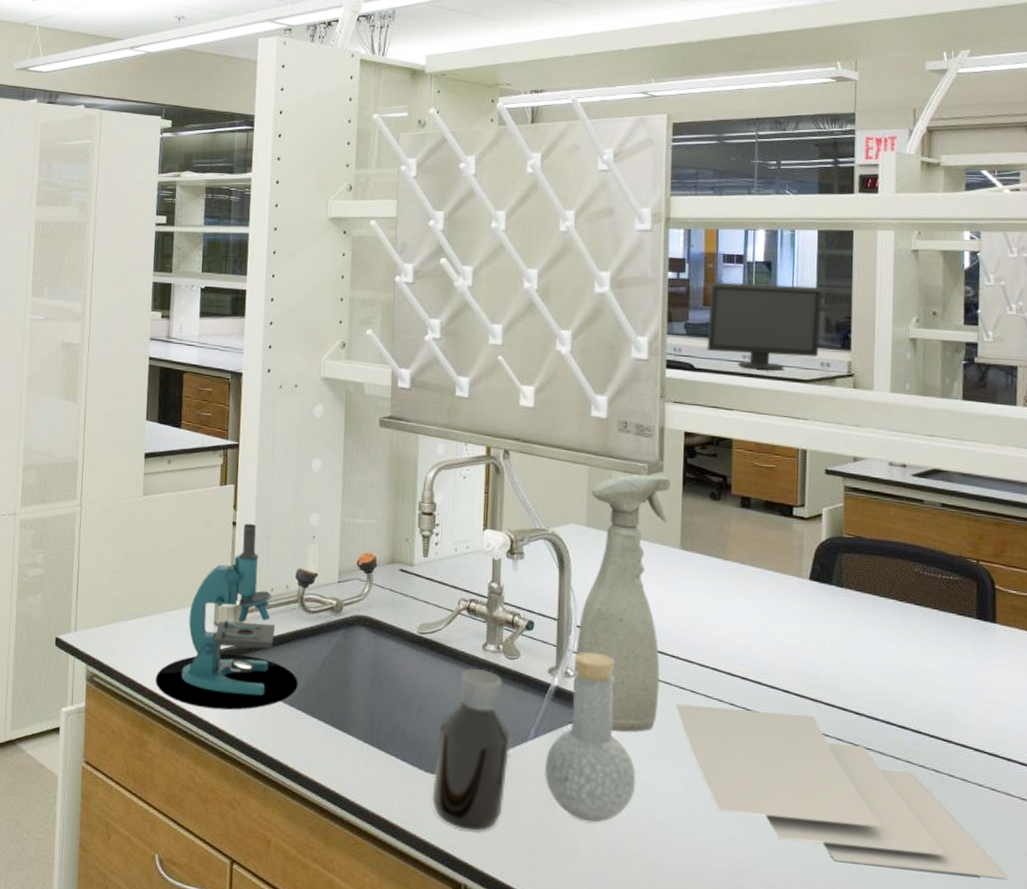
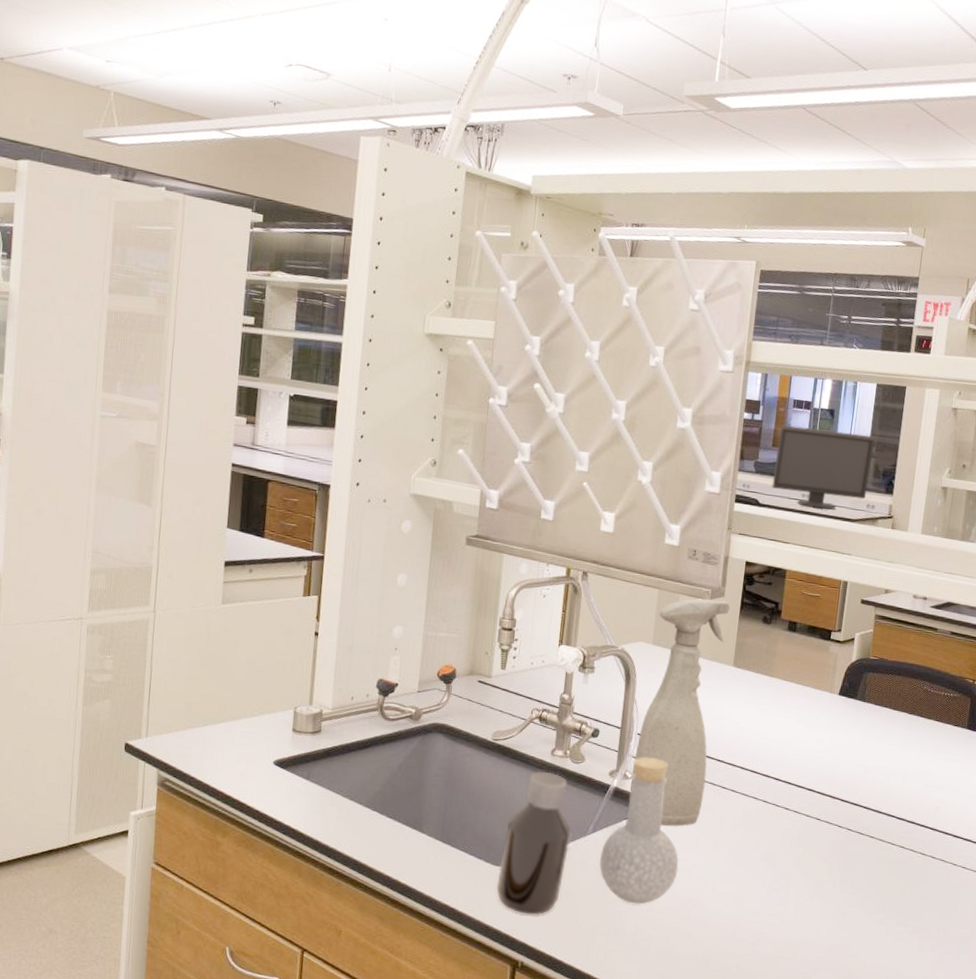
microscope: present [155,524,298,711] -> none [230,634,375,812]
papers: present [675,703,1009,879] -> none [717,801,968,938]

